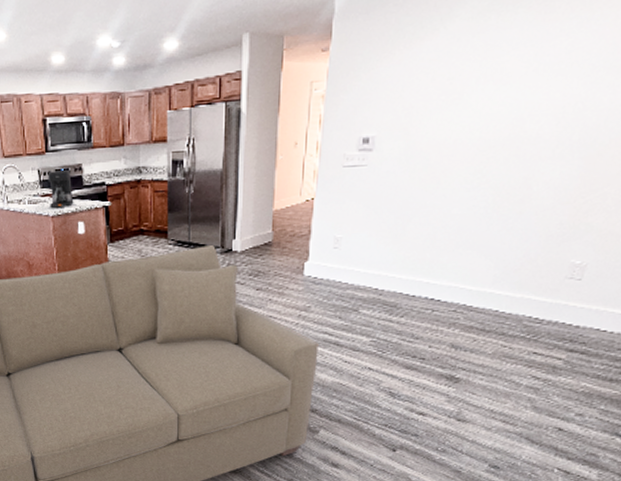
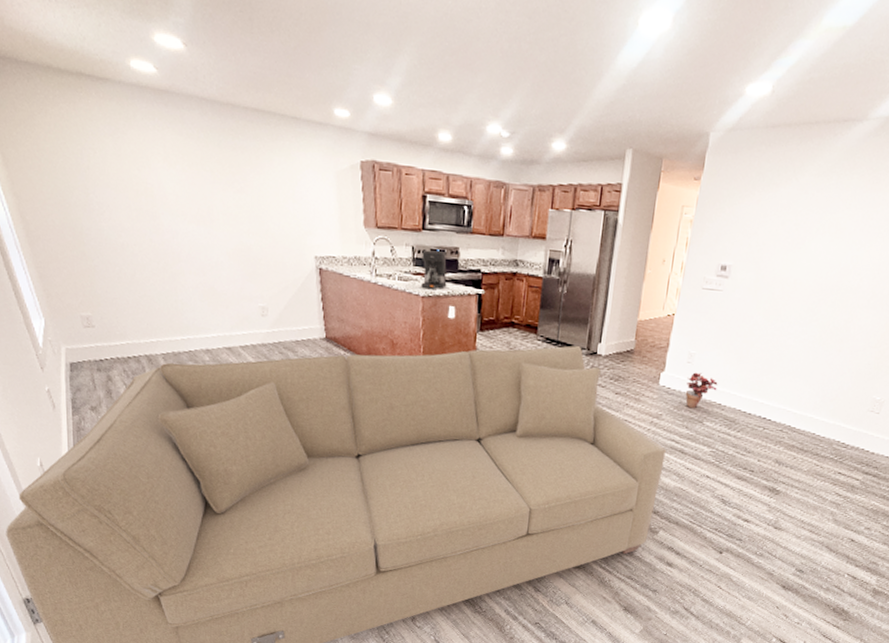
potted plant: none [334,257,372,297] -> present [685,372,718,409]

